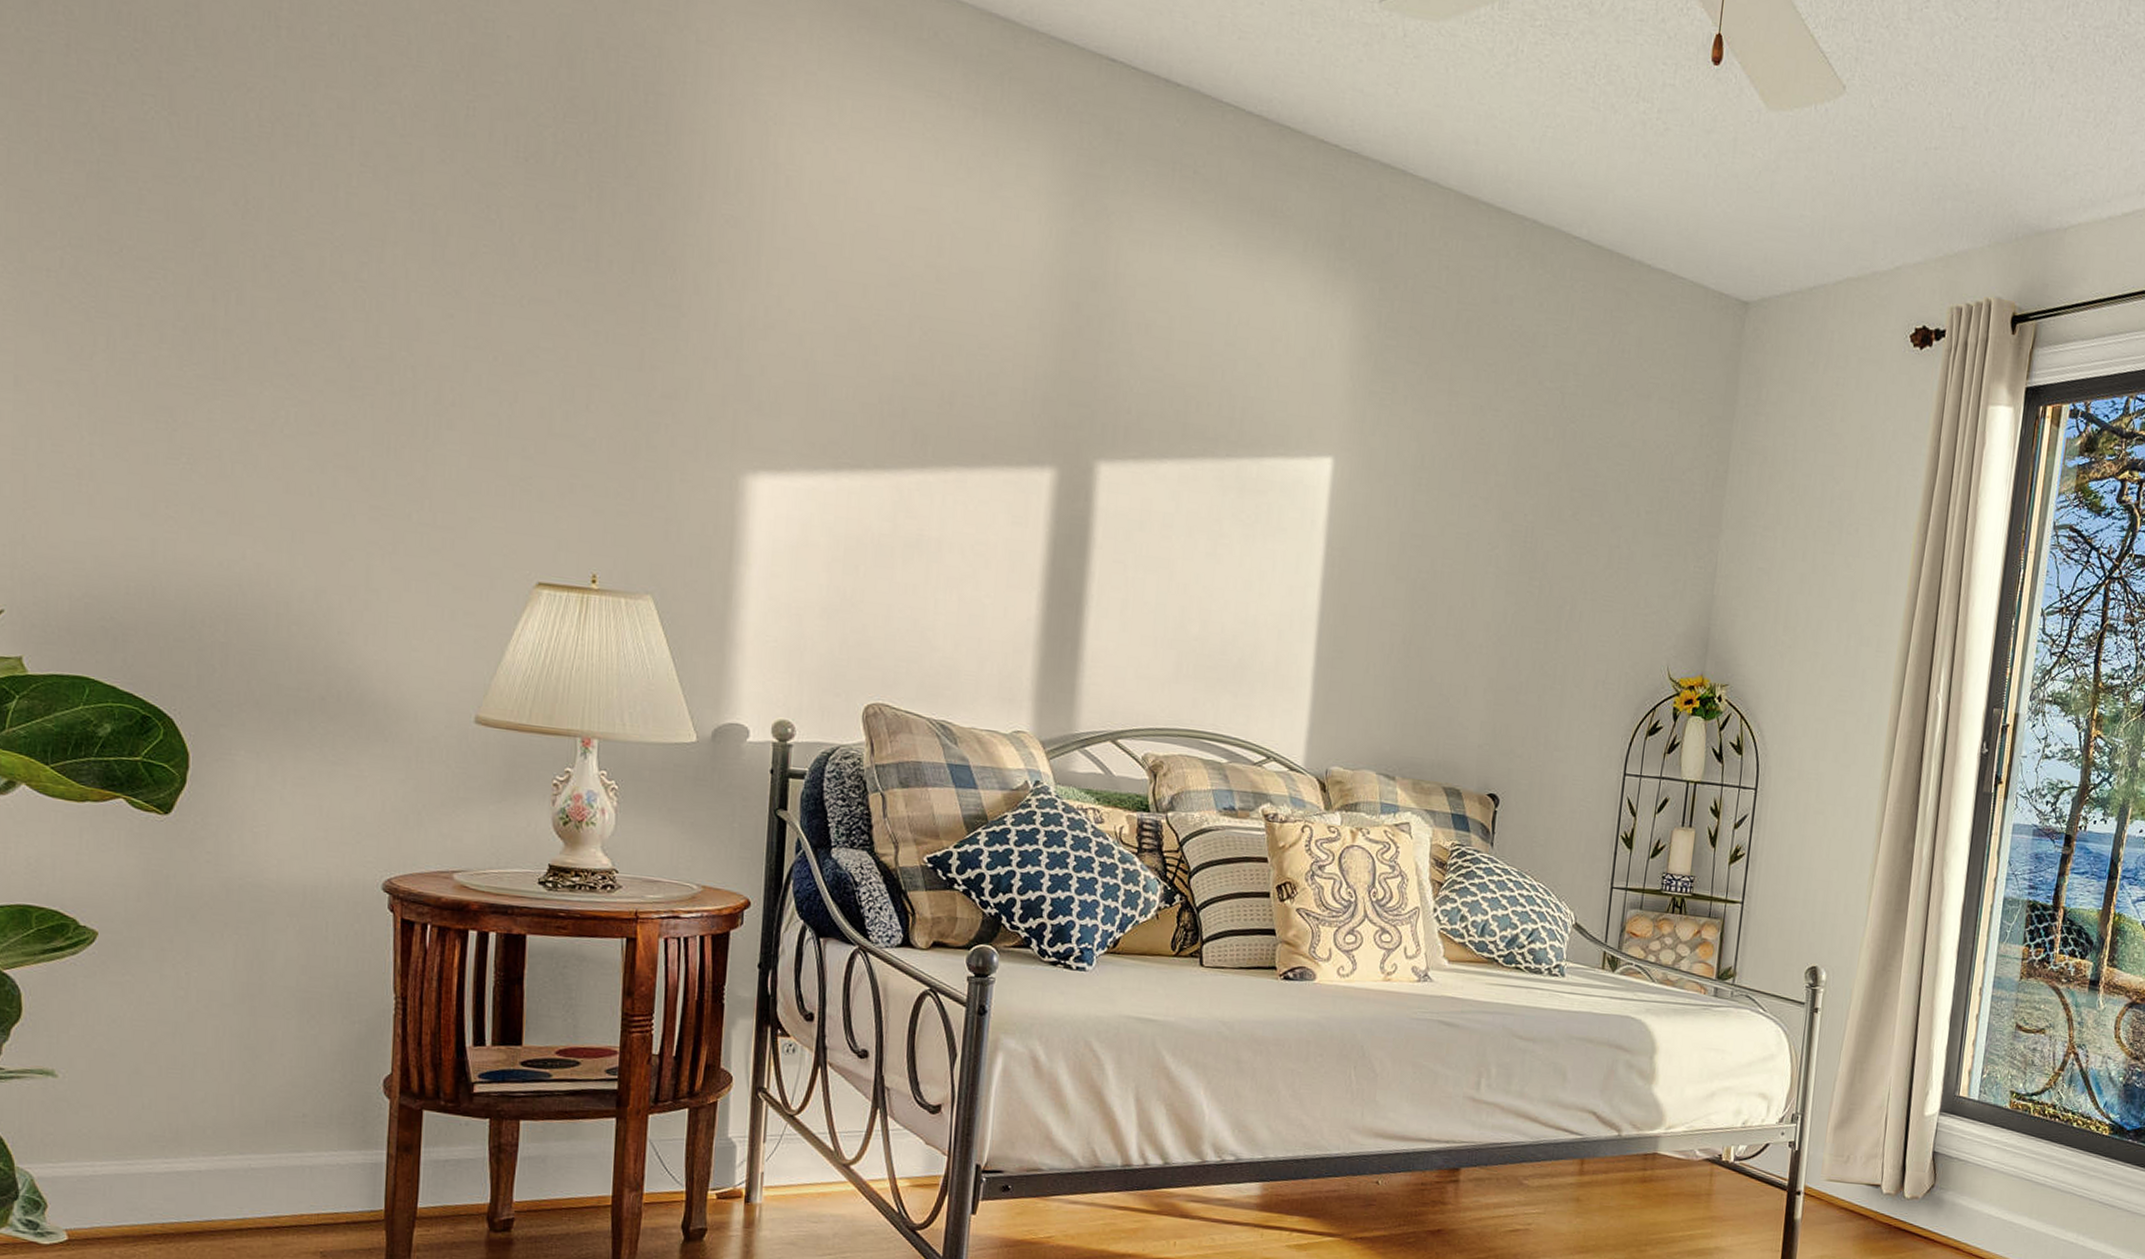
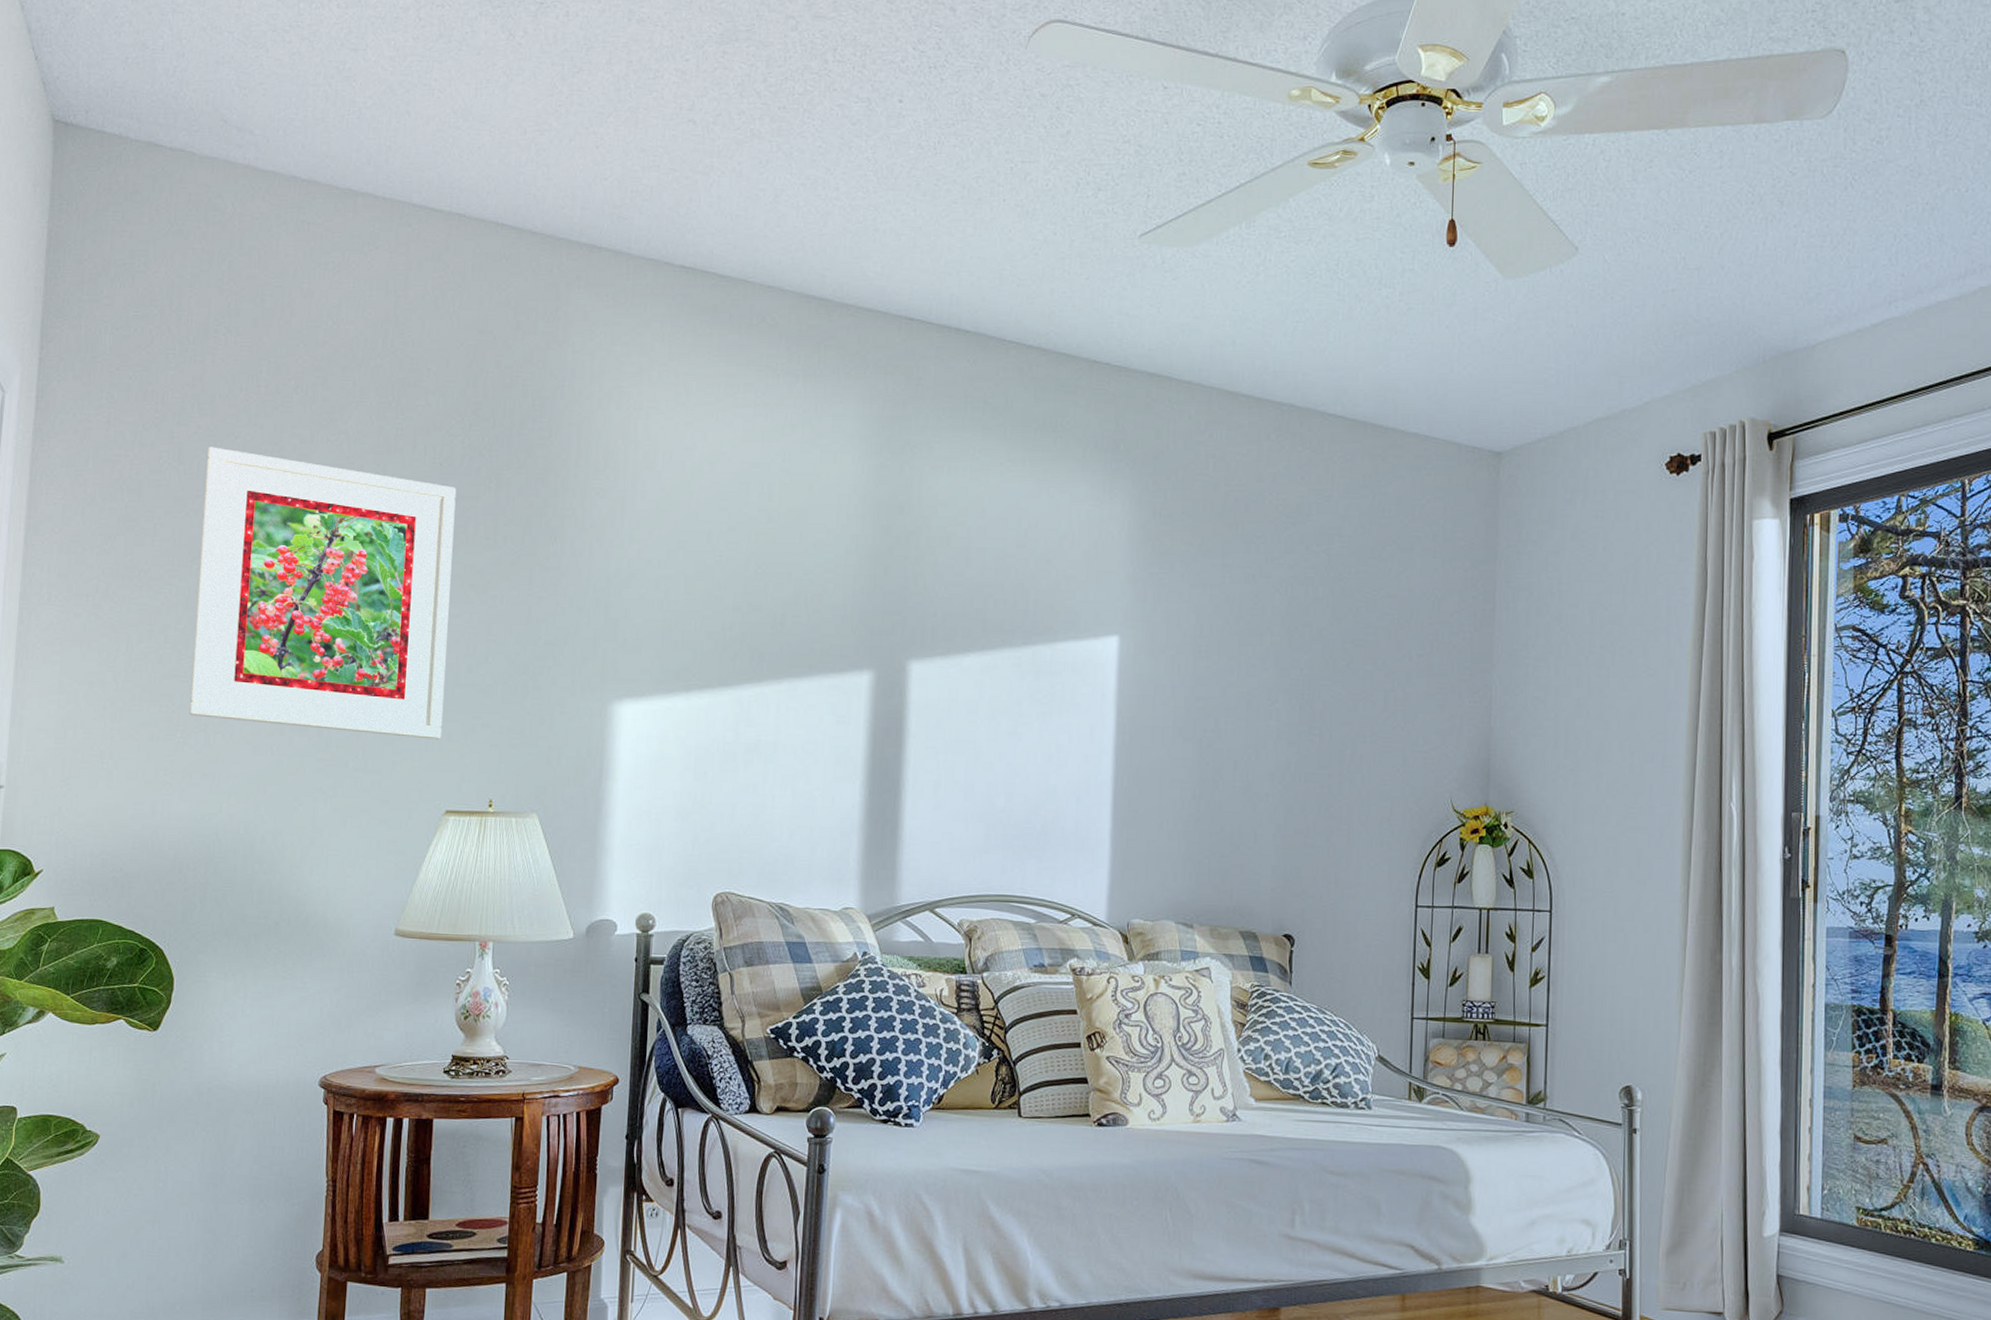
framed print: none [197,97,547,498] -> present [189,447,456,740]

